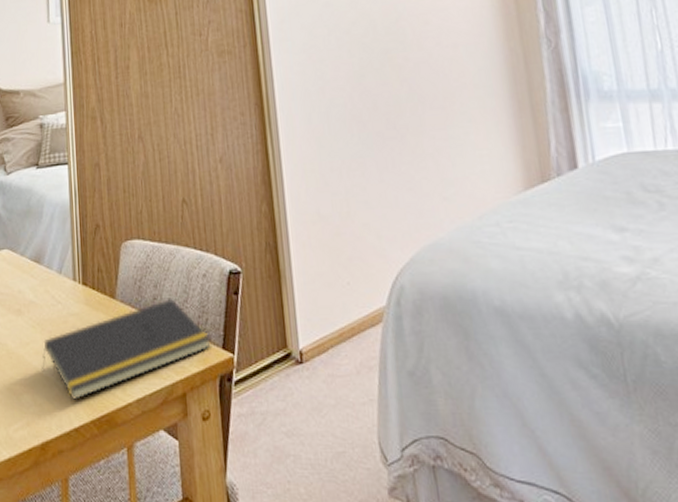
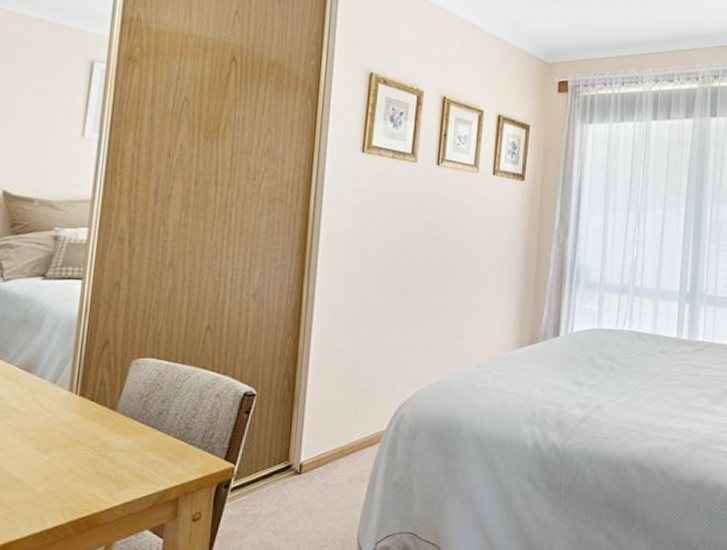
notepad: present [42,299,211,400] -> none [16,414,214,503]

